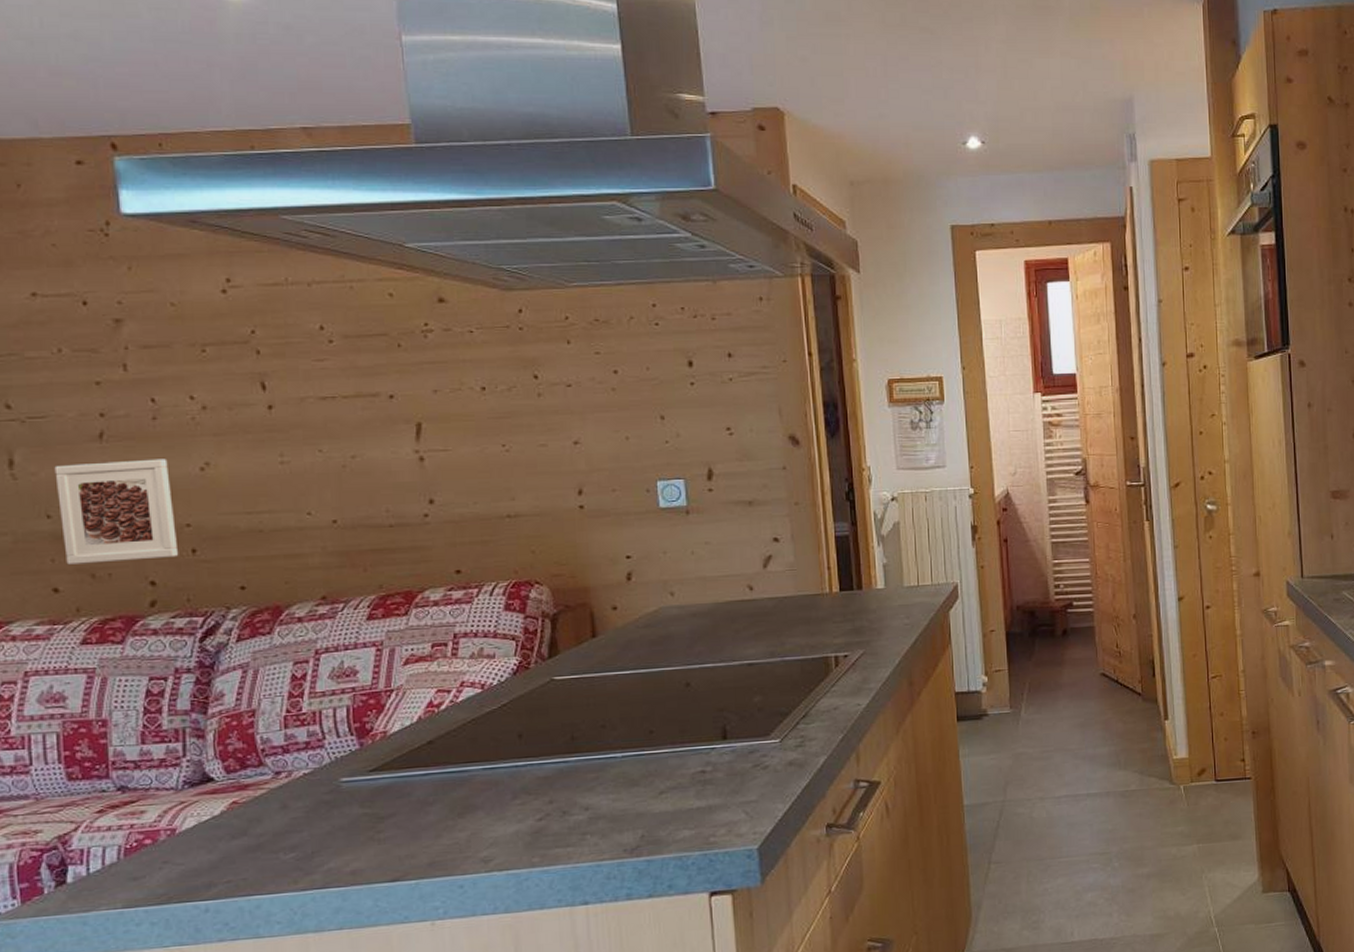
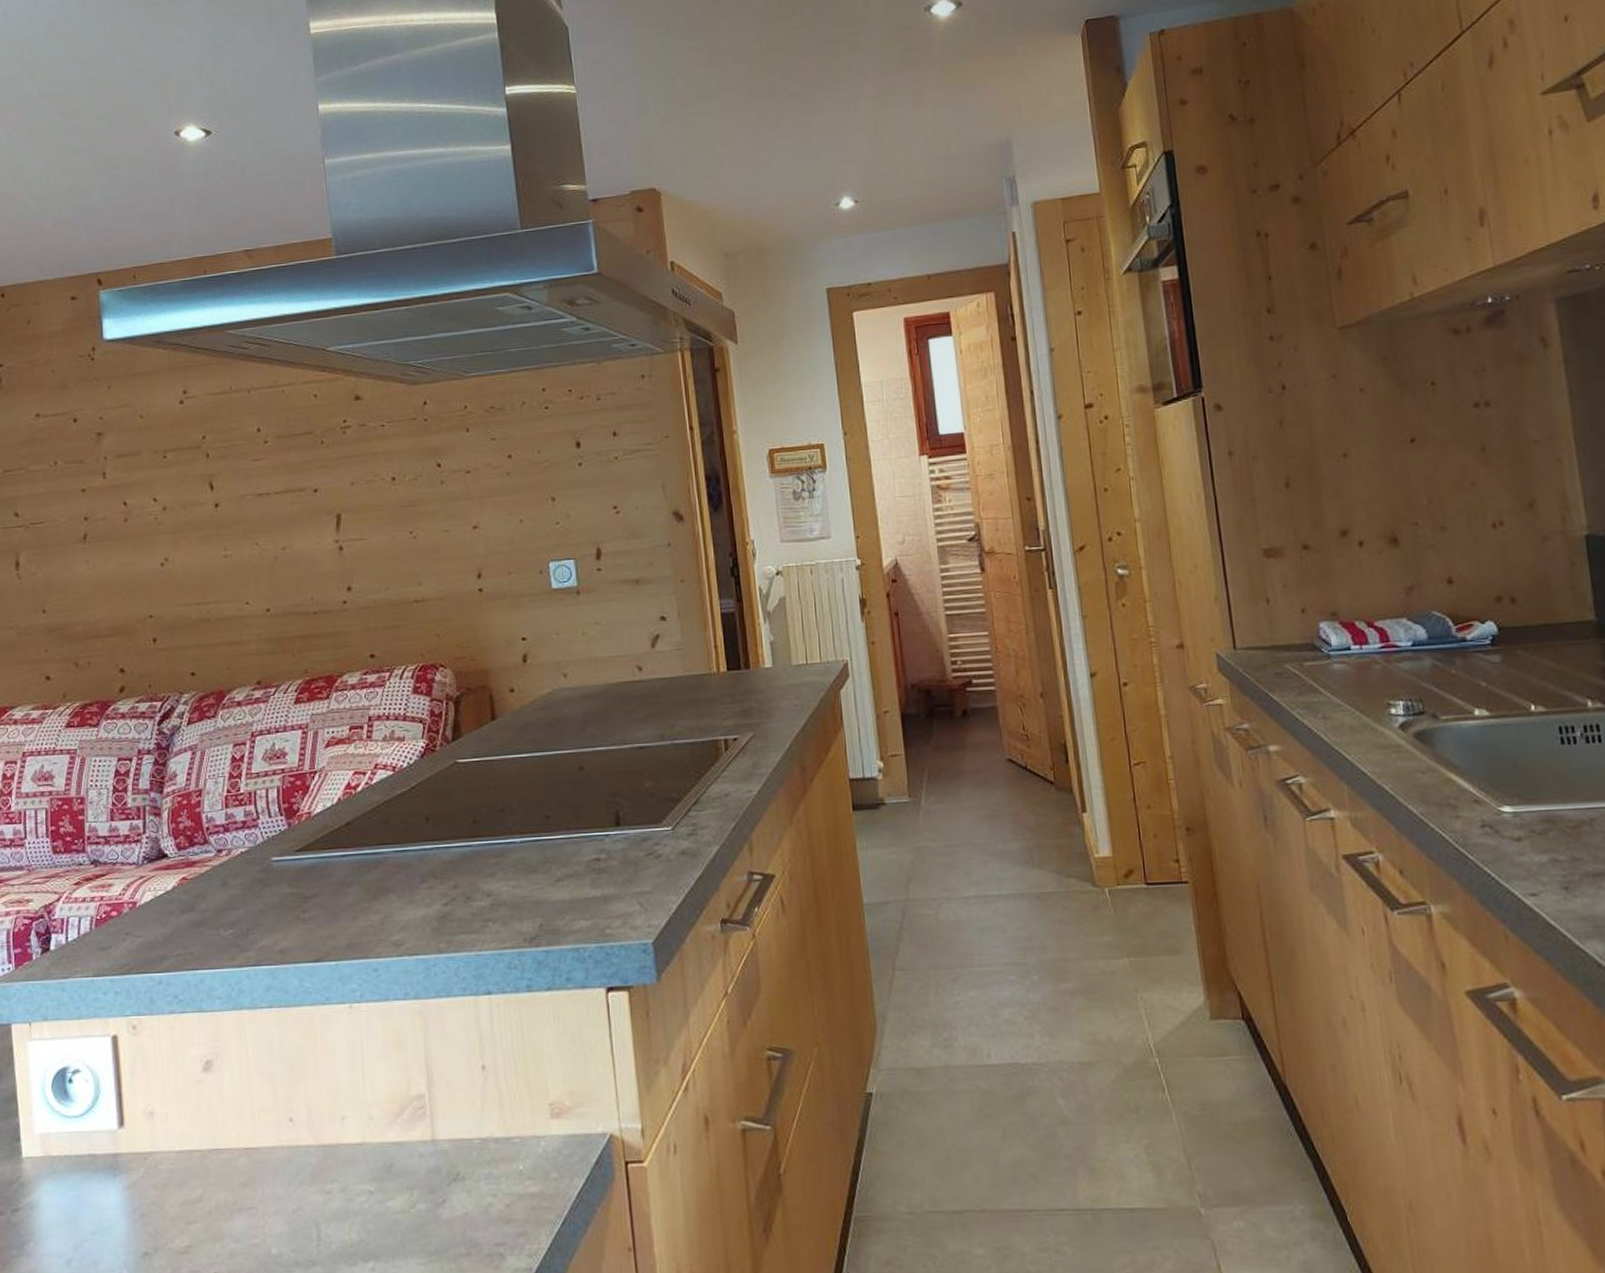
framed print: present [54,459,179,565] -> none [49,556,143,655]

